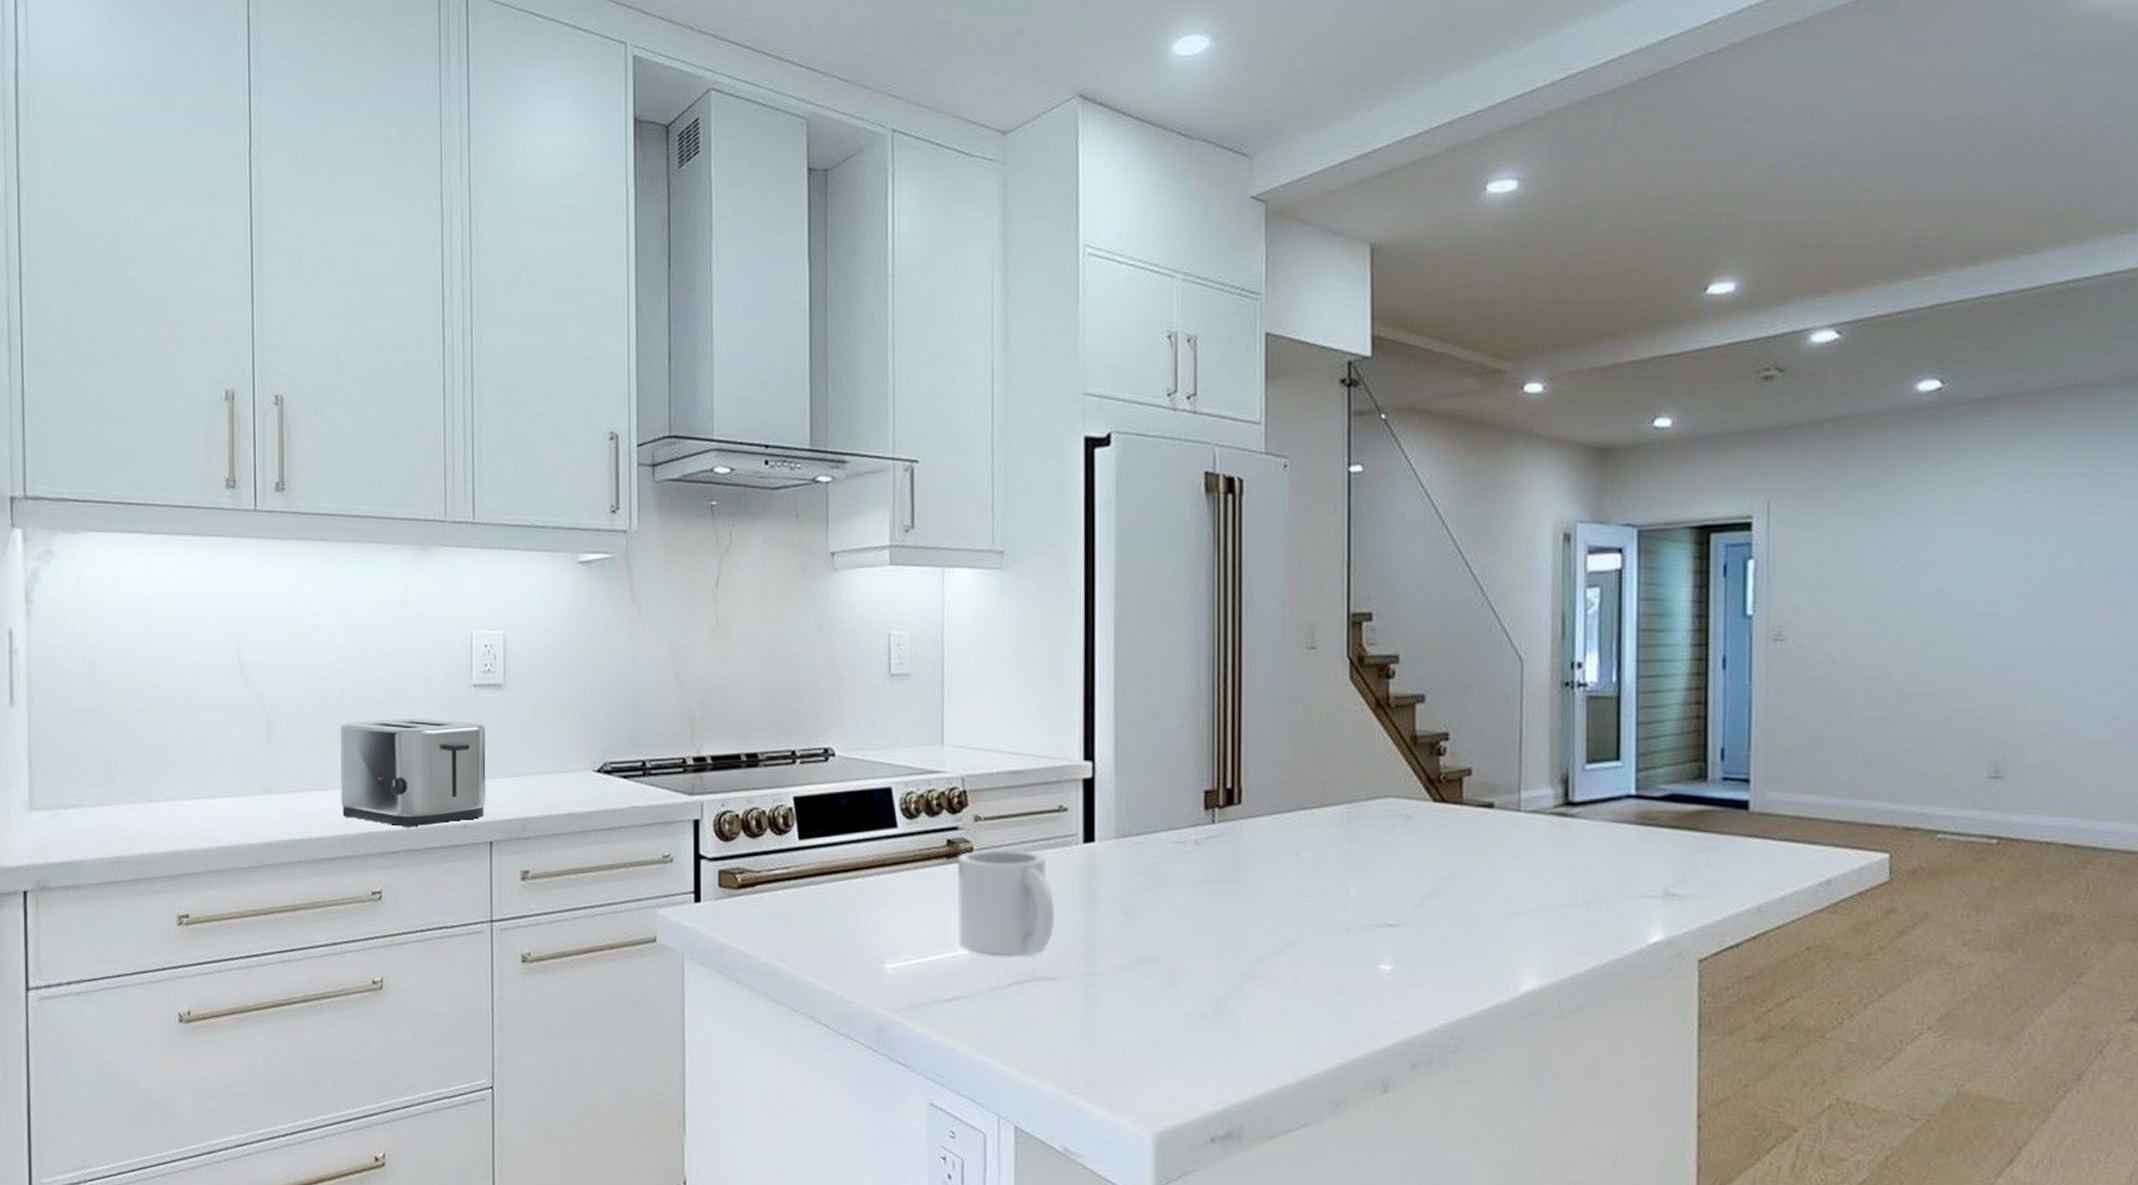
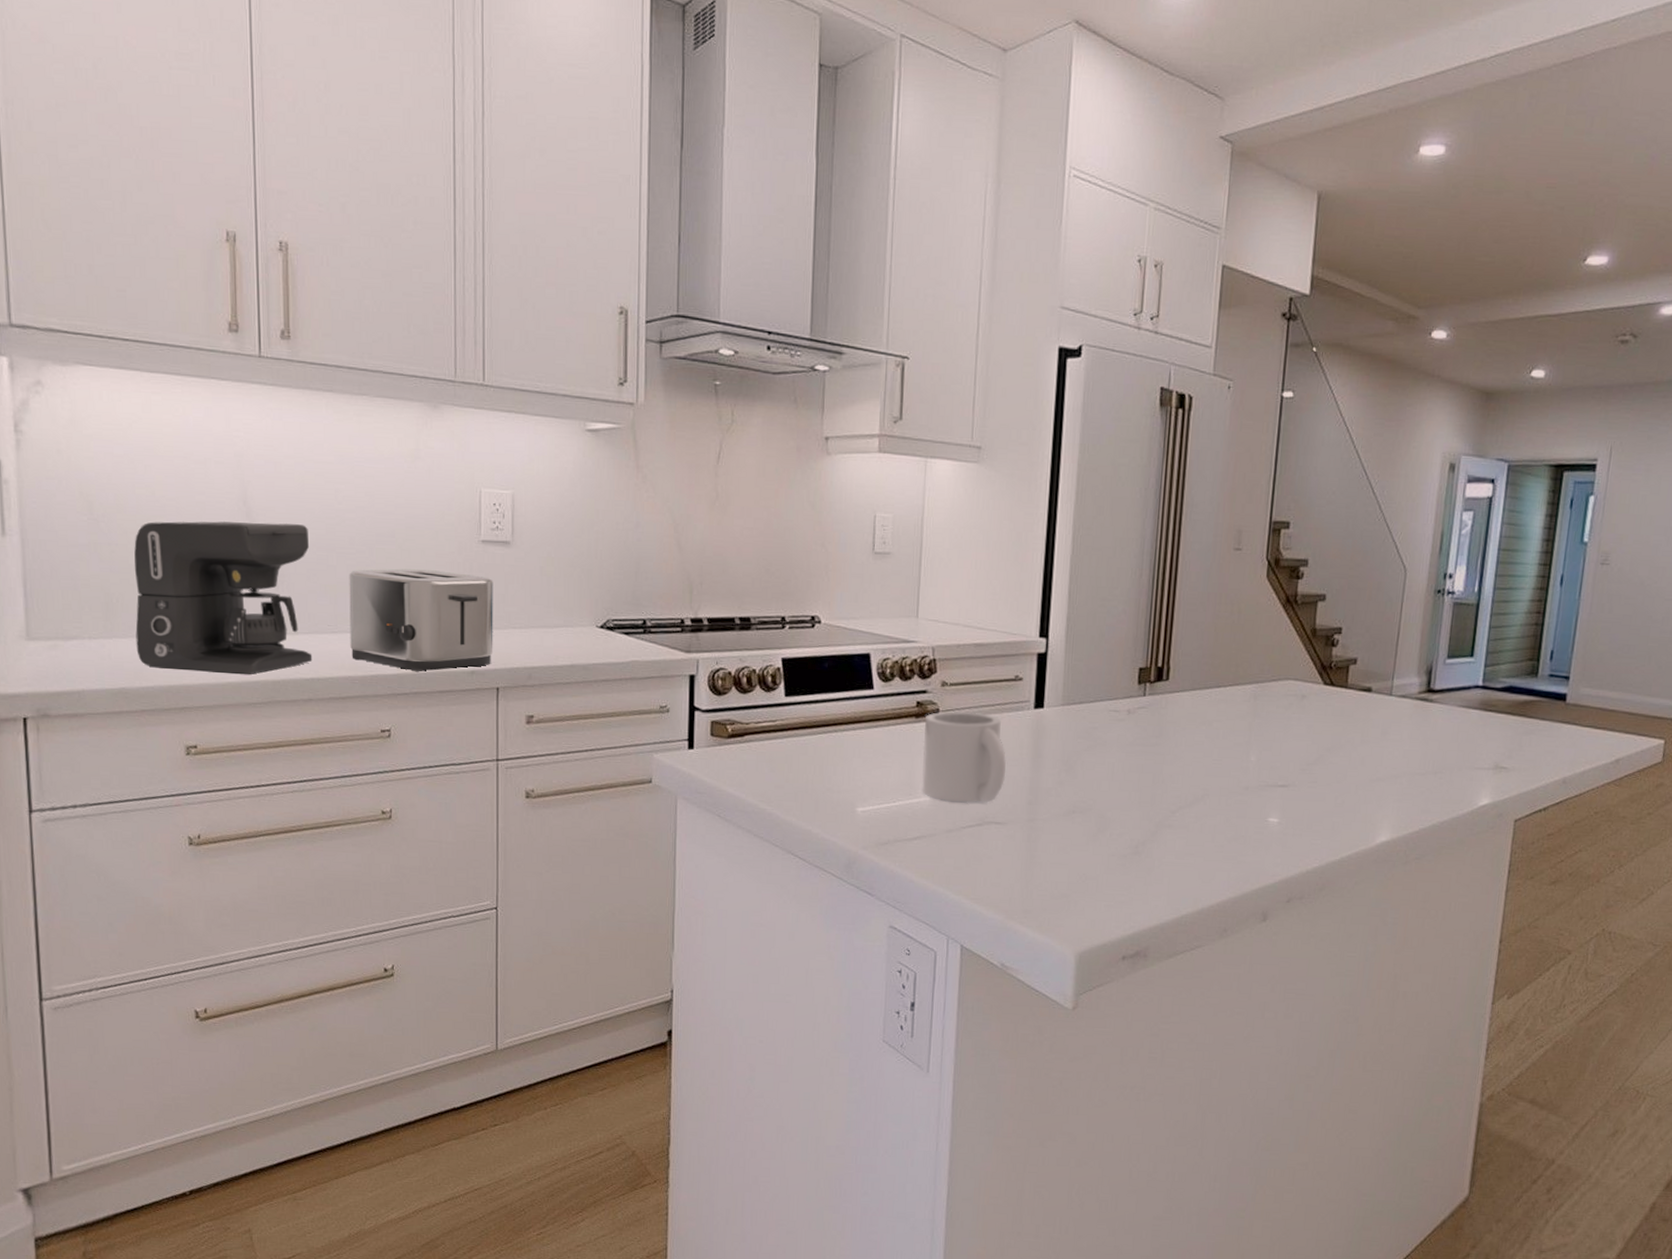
coffee maker: none [132,678,304,837] -> present [134,521,313,674]

